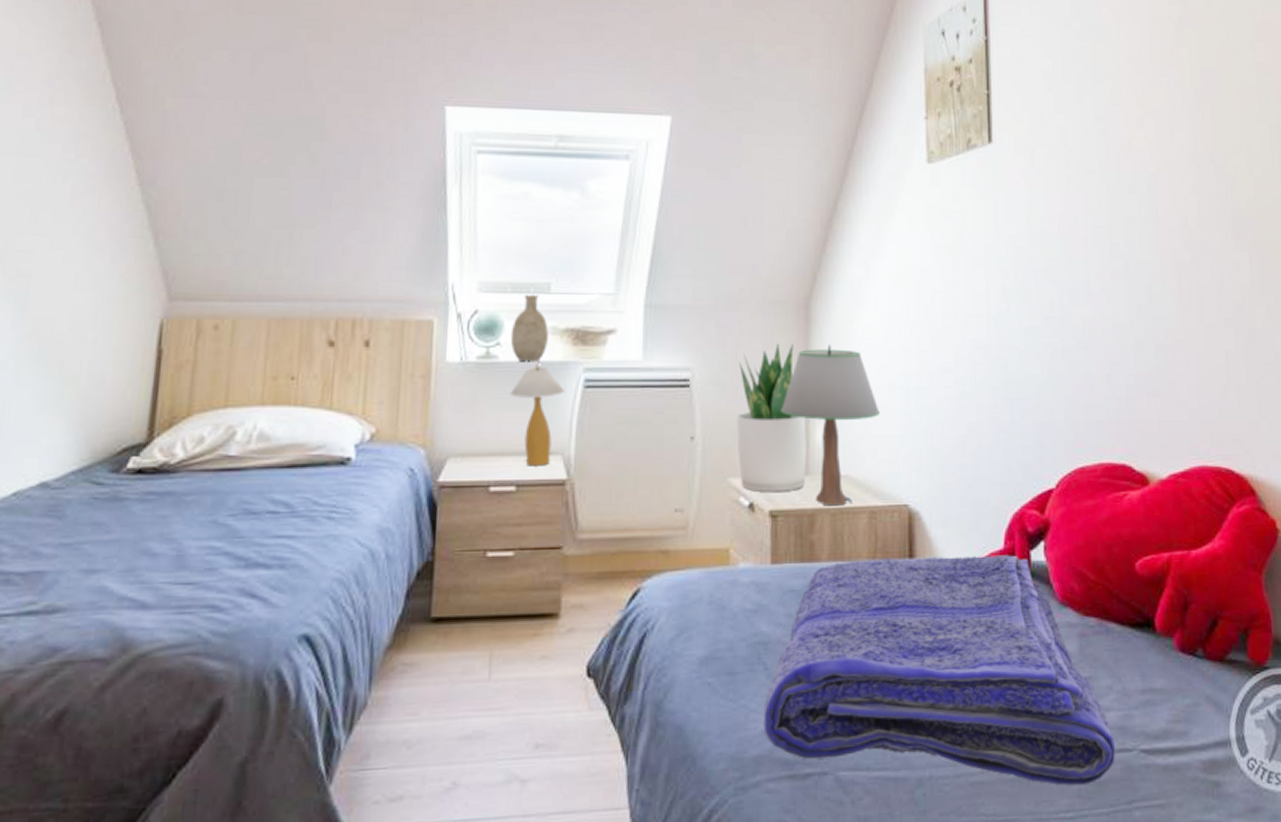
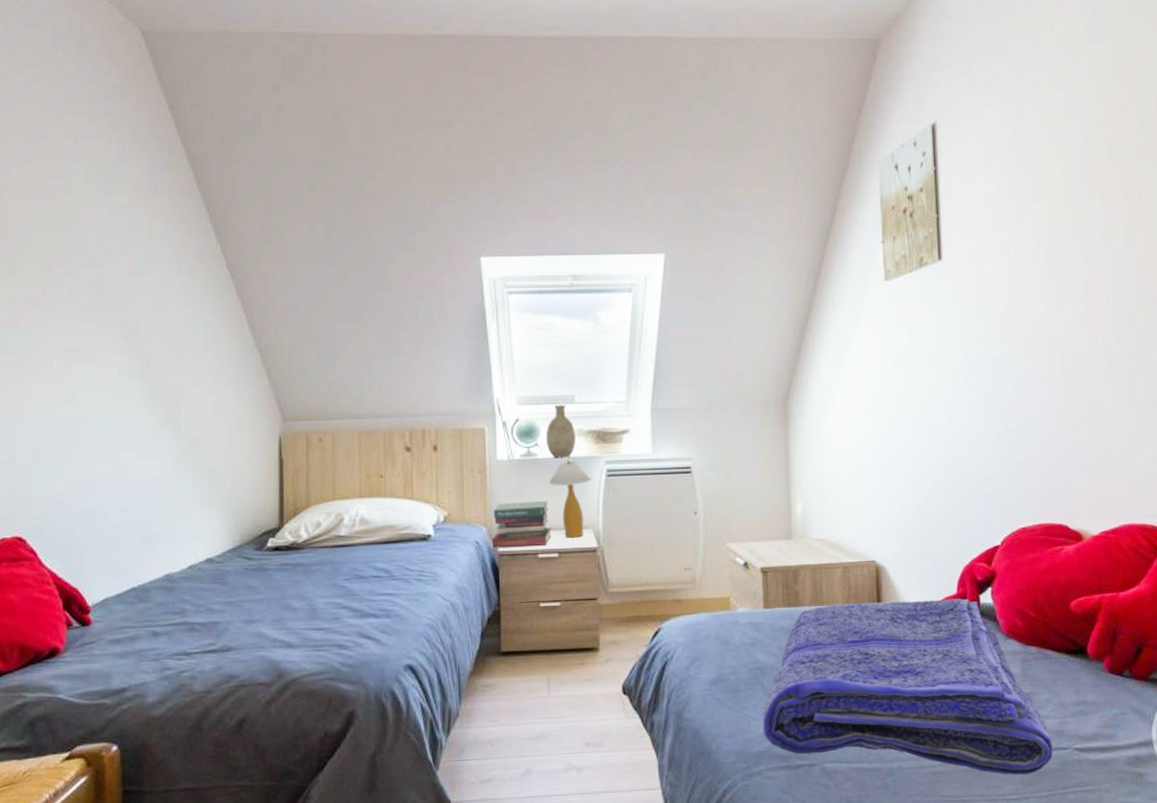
books: none [431,416,509,478] -> present [492,500,552,549]
planter: present [737,343,806,493] -> none [731,435,790,554]
table lamp: present [780,345,881,506] -> none [766,435,850,563]

